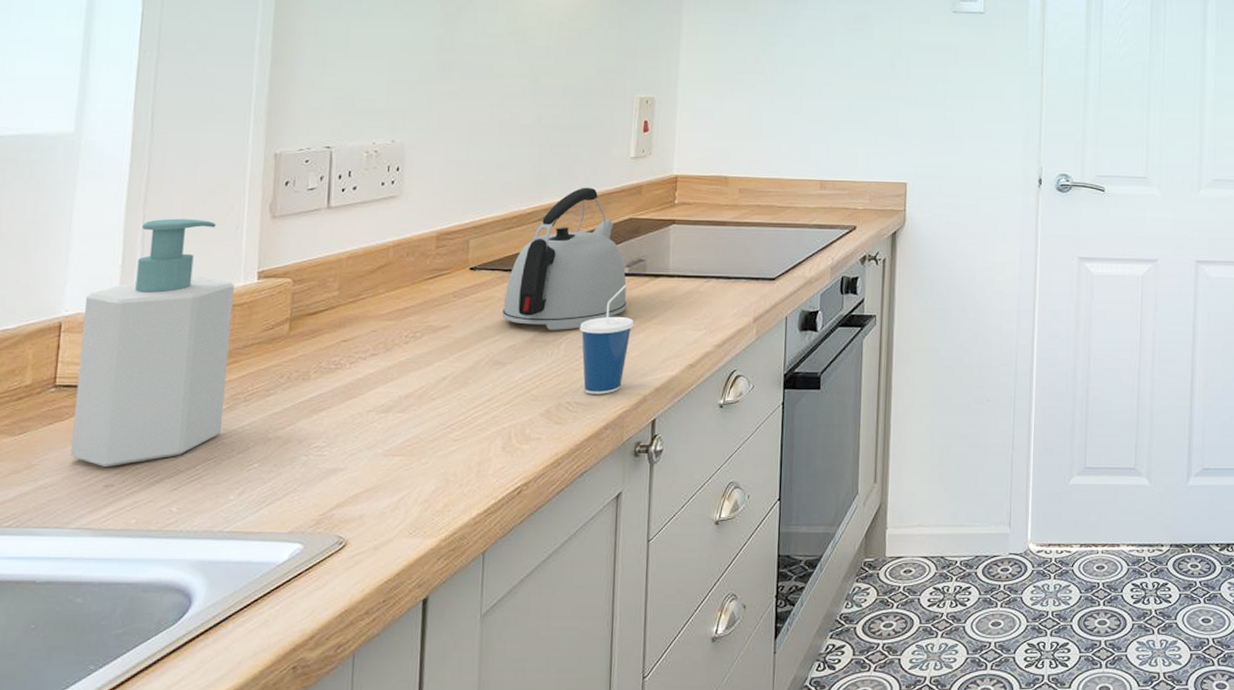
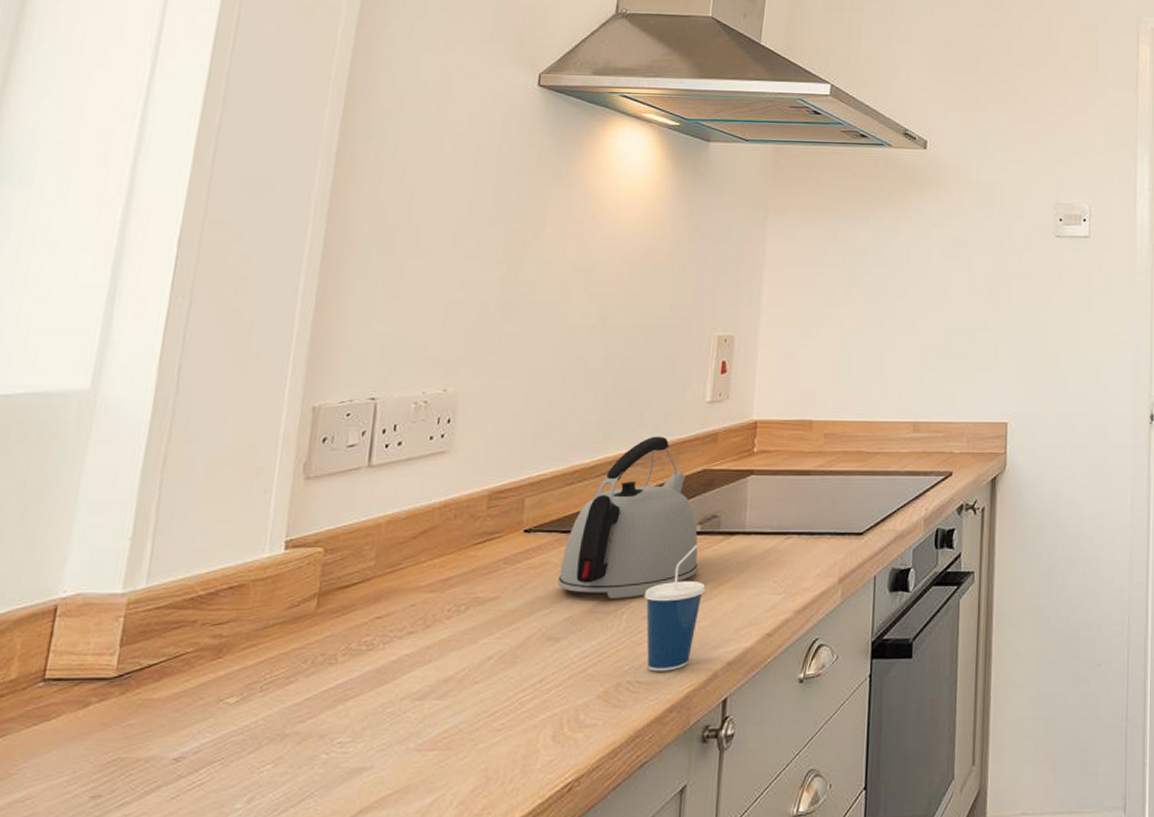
soap bottle: present [70,218,234,468] -> none [55,482,258,775]

